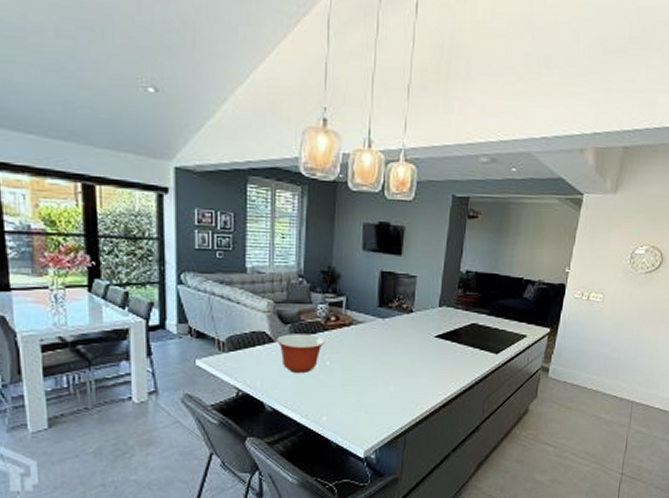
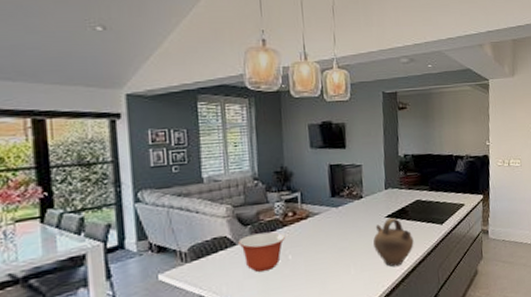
jug: none [418,338,462,391] -> present [373,217,414,267]

